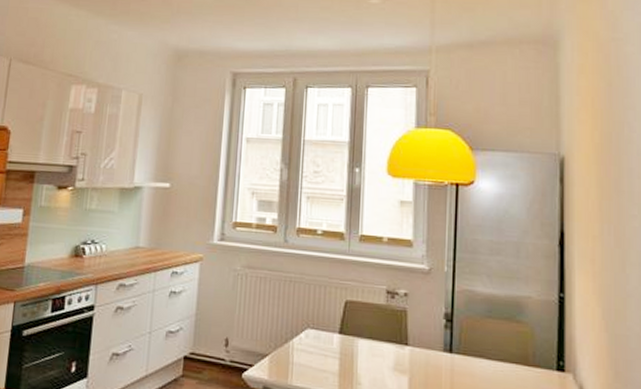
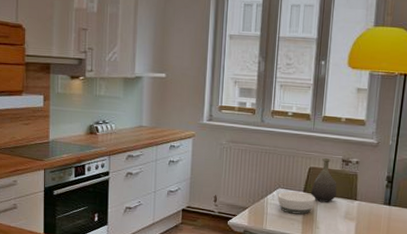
bowl: none [306,333,354,365] -> present [277,191,315,215]
vase: none [349,289,382,348] -> present [311,158,337,202]

